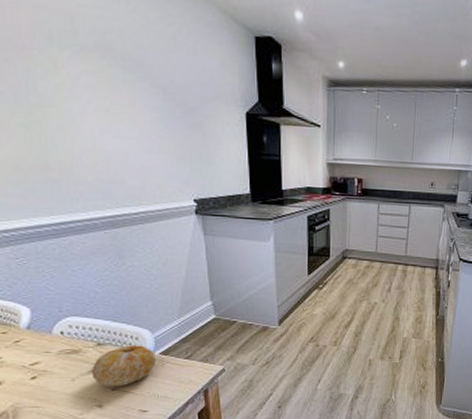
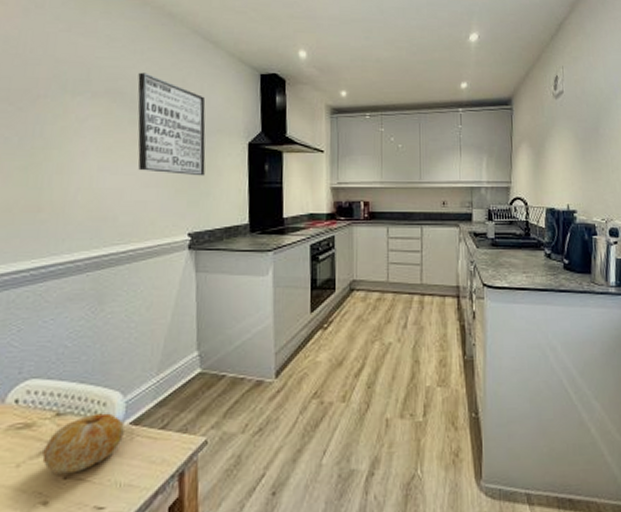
wall art: none [126,26,205,145] -> present [137,72,206,176]

